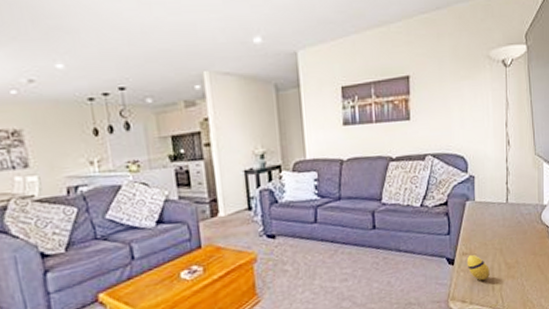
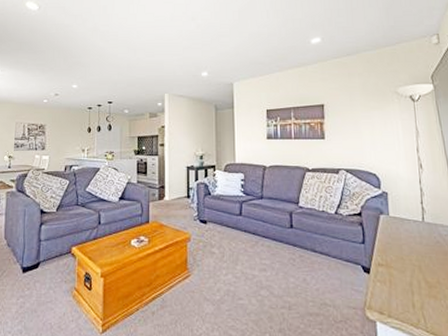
decorative egg: present [466,254,490,281] -> none [383,266,409,295]

